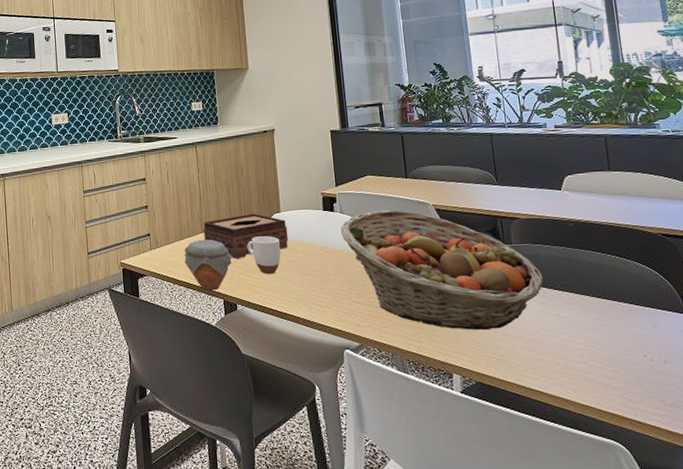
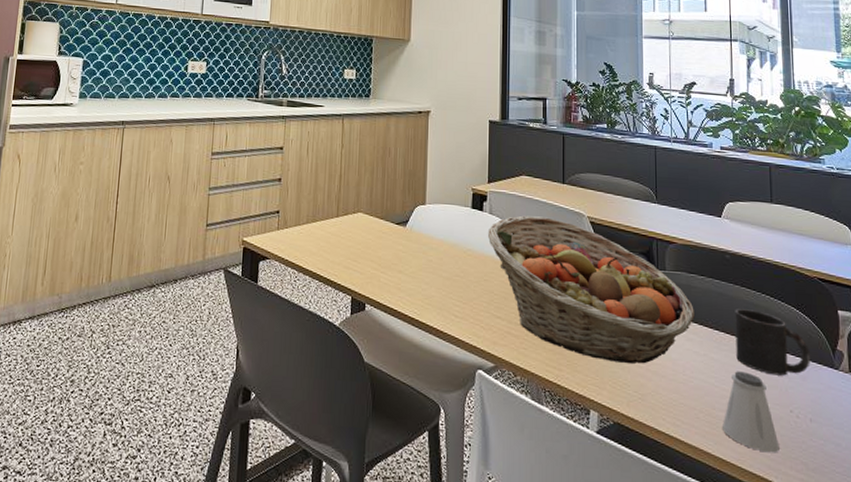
jar: present [184,239,233,291] -> none [313,224,368,285]
tissue box: present [203,213,289,259] -> none [339,202,431,251]
mug: present [247,236,281,275] -> none [384,228,421,274]
saltshaker: none [579,325,637,395] -> present [723,371,780,453]
mug: none [582,270,661,326] -> present [735,309,811,376]

